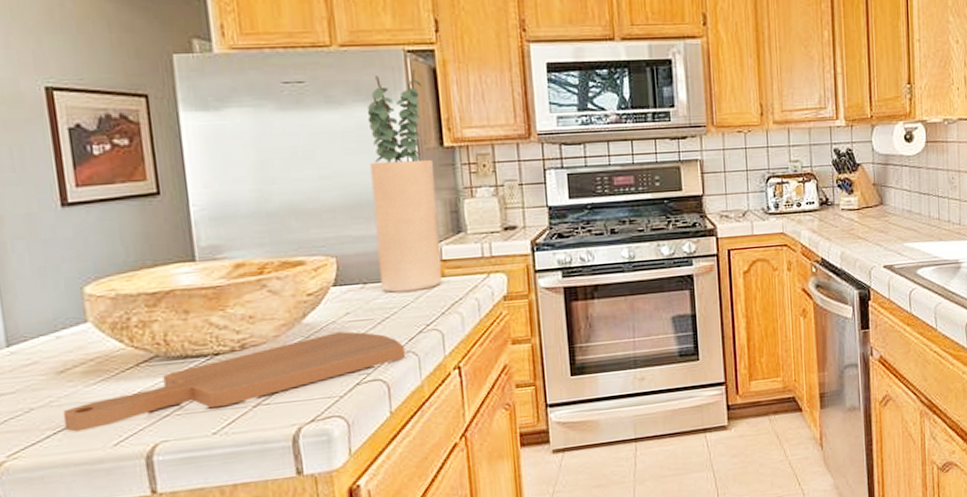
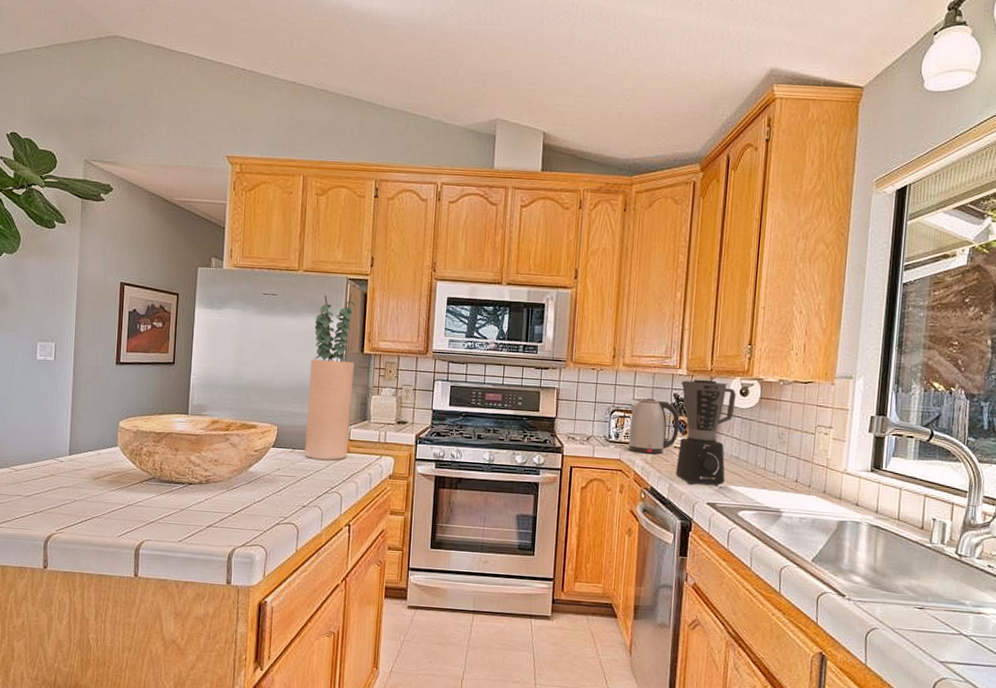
cutting board: present [62,331,405,432] -> none [92,482,313,523]
kettle: none [787,157,845,222] -> present [628,398,680,455]
blender: none [840,128,901,250] -> present [676,379,736,487]

